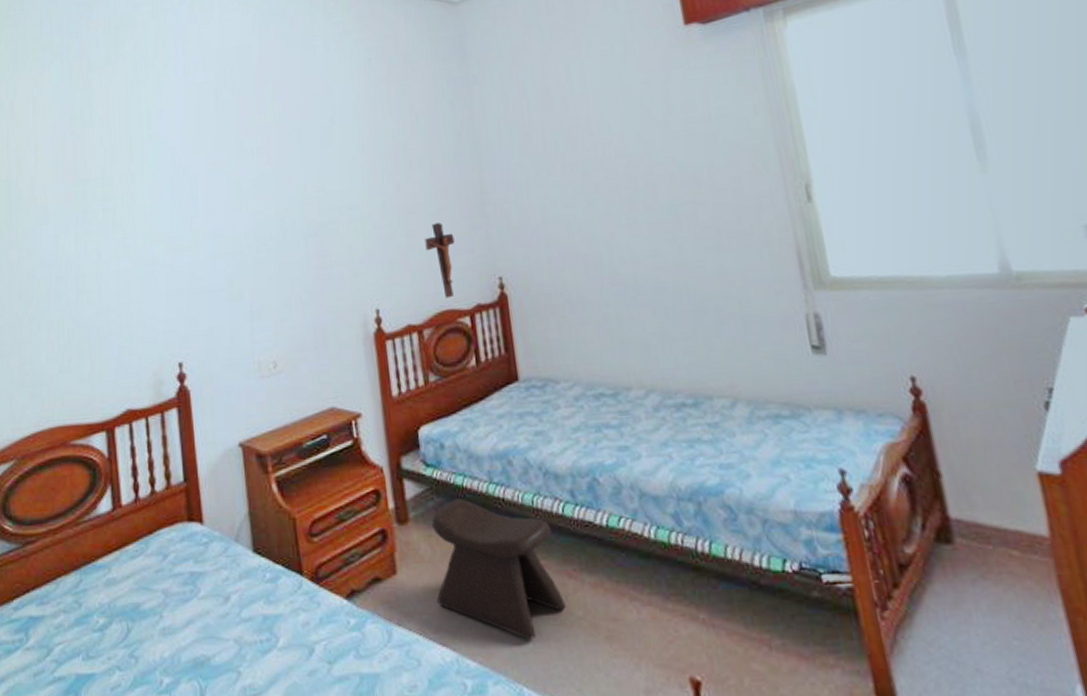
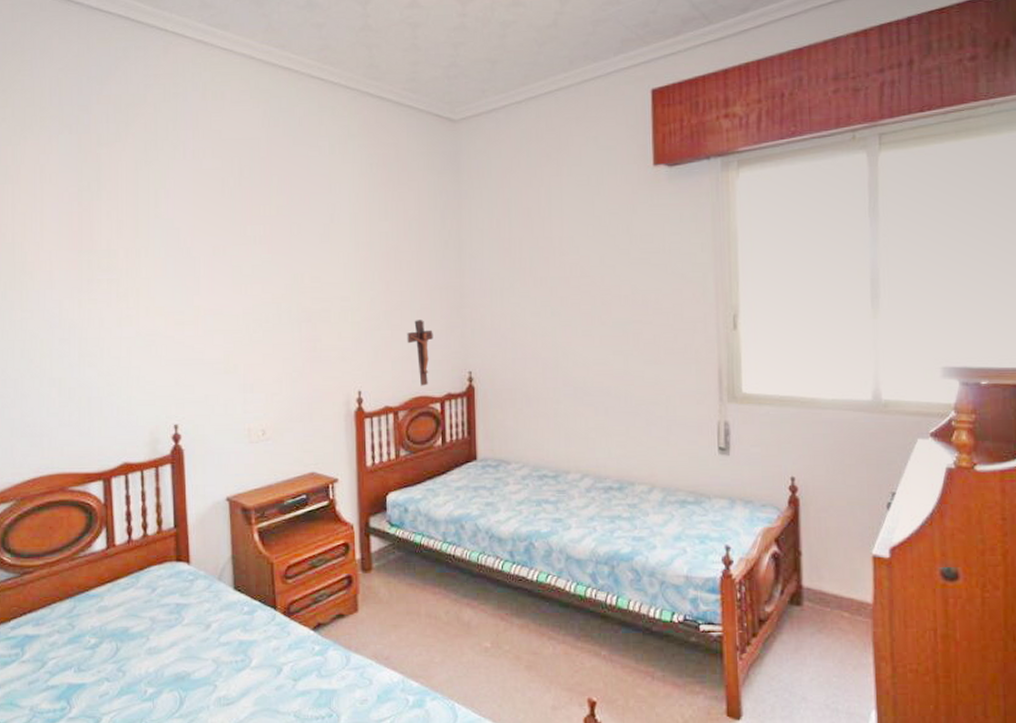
stool: present [432,498,566,640] -> none [390,554,496,667]

